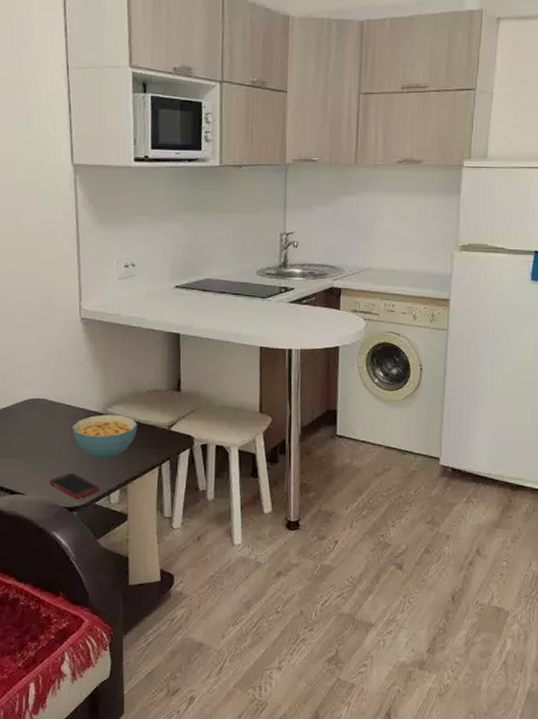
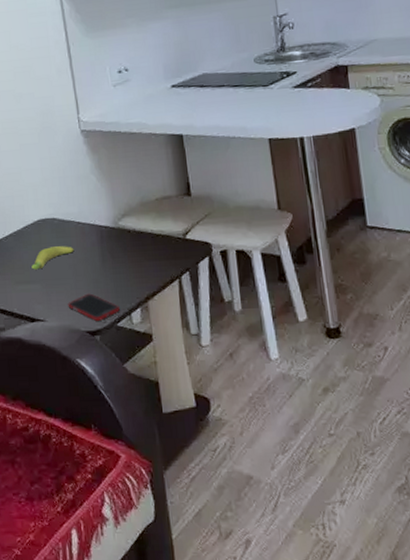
banana: none [17,426,62,446] -> present [31,246,74,270]
cereal bowl: present [71,414,138,459] -> none [84,227,152,276]

